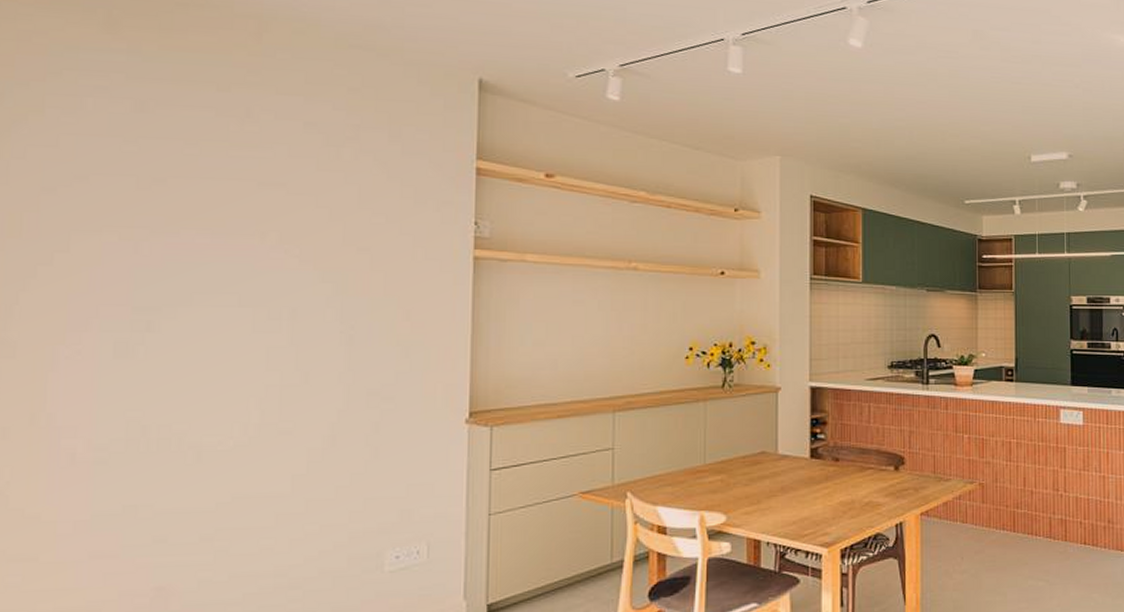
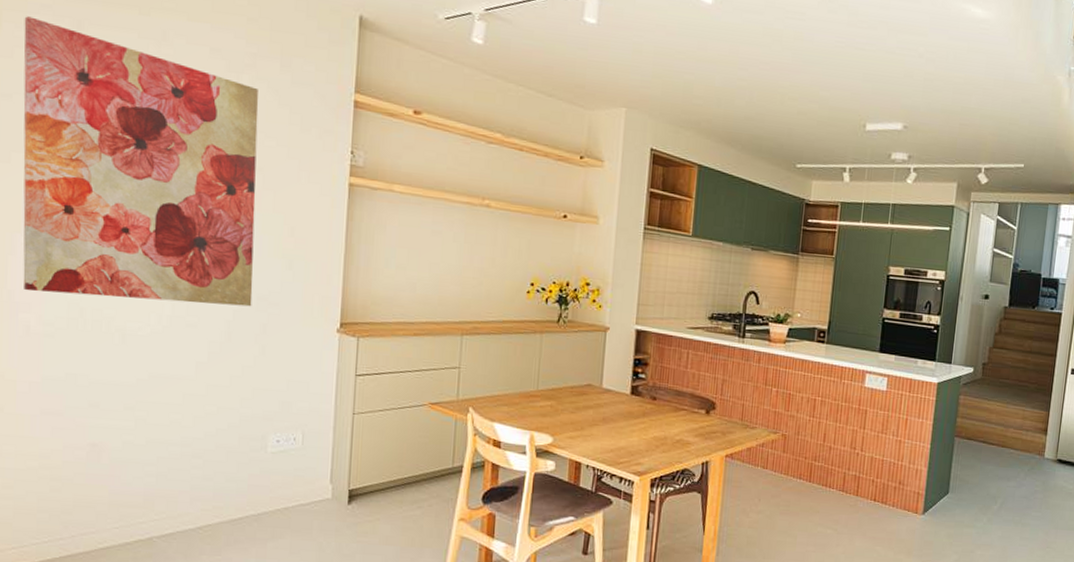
wall art: none [67,100,364,412] -> present [23,16,259,307]

